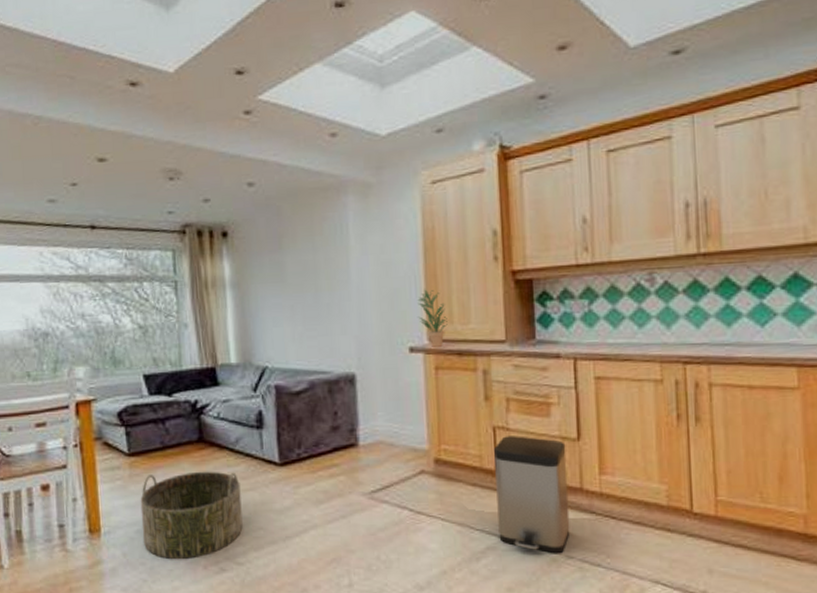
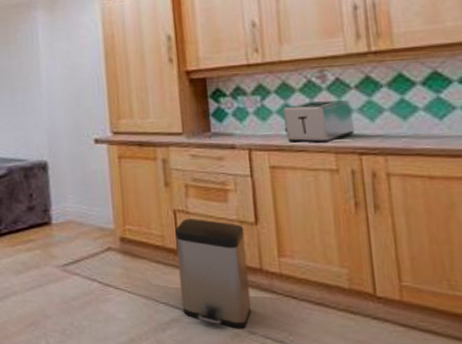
potted plant: present [417,289,448,347] -> none [100,88,128,139]
toaster: none [609,304,680,353] -> present [282,99,354,144]

